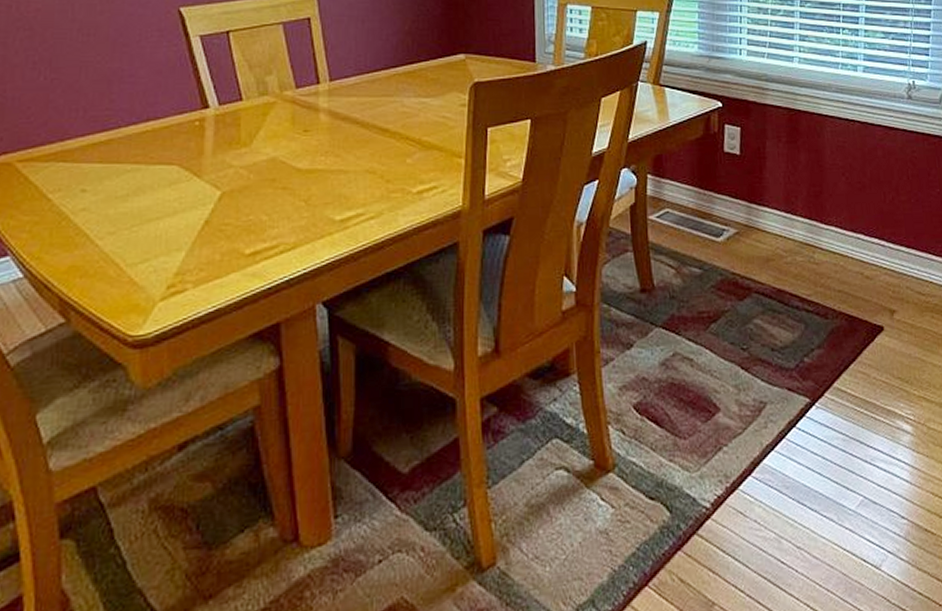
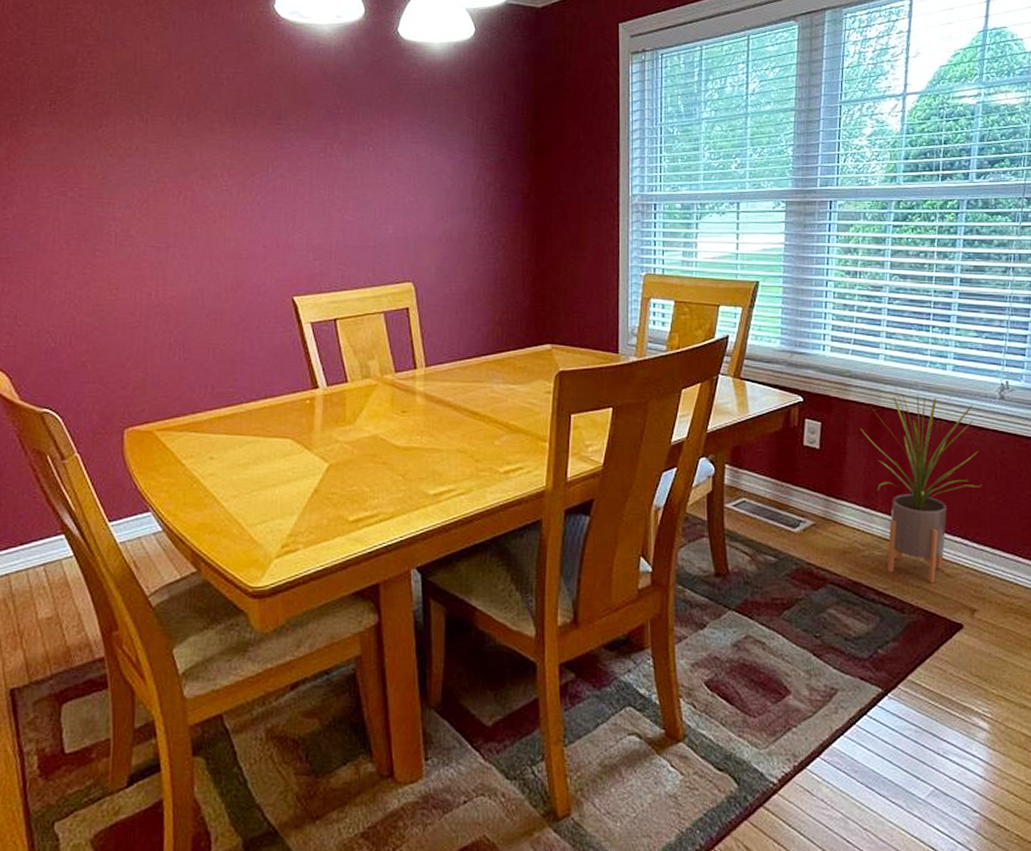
house plant: none [778,89,895,287] -> present [860,386,982,584]

